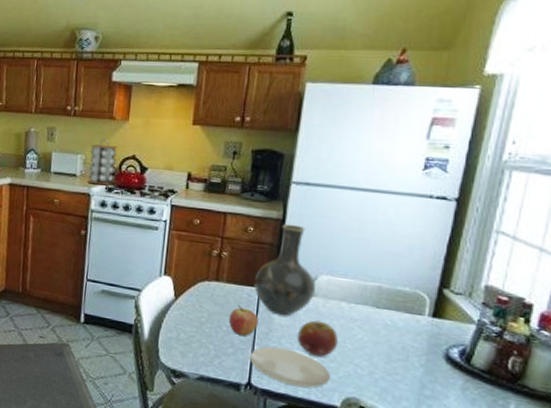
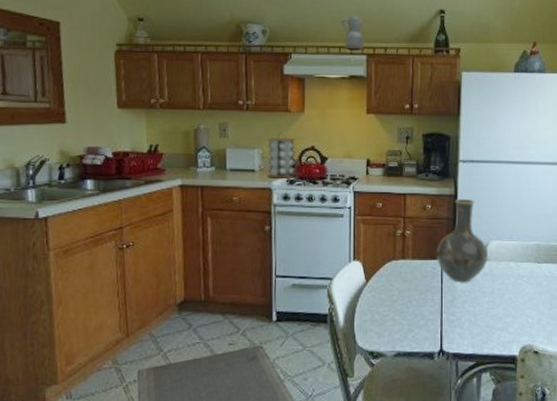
ceramic pitcher: none [174,19,200,59] -> present [341,15,364,52]
fruit: present [228,304,259,336] -> none [417,278,444,306]
plate: present [249,346,331,388] -> none [439,312,509,345]
fruit: present [297,320,339,357] -> none [477,282,512,314]

